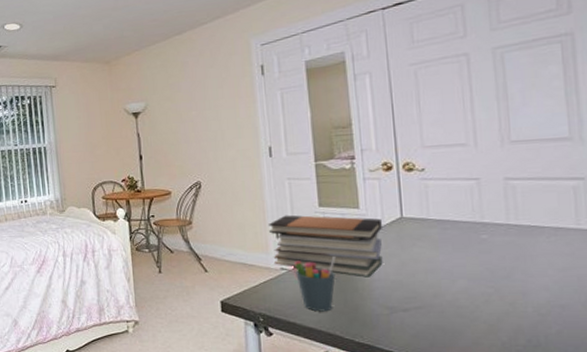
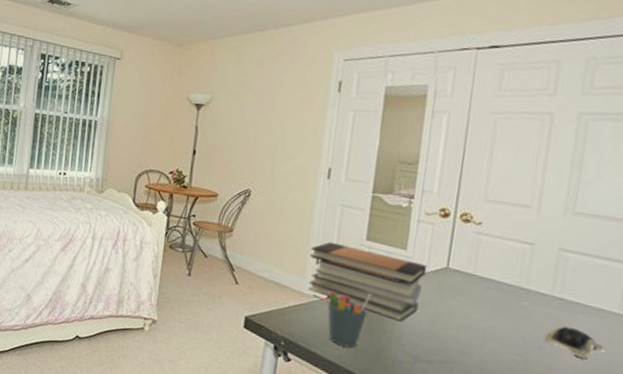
computer mouse: none [510,250,571,279] -> present [544,326,604,359]

